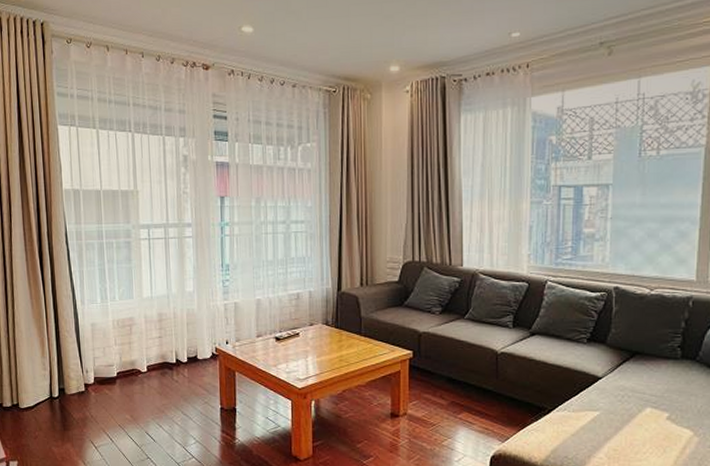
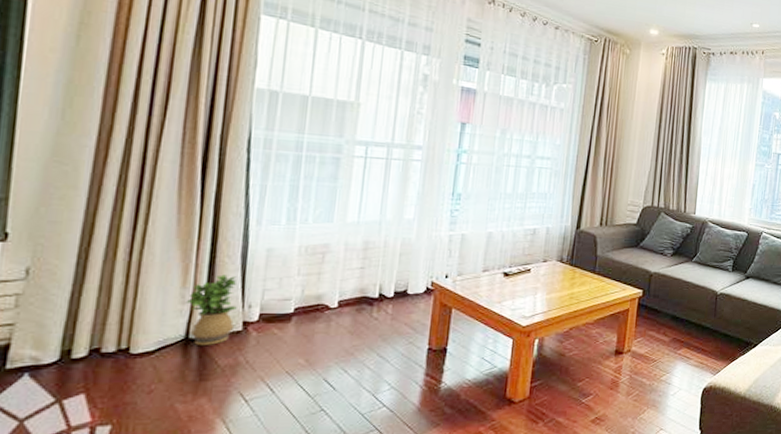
potted plant: none [46,346,79,402] -> present [185,274,238,345]

